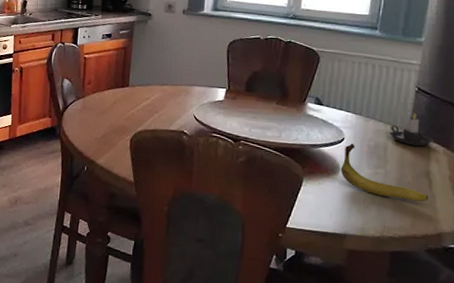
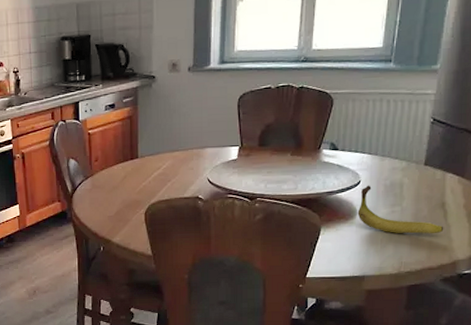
candle: present [389,112,434,147] -> none [405,145,449,179]

